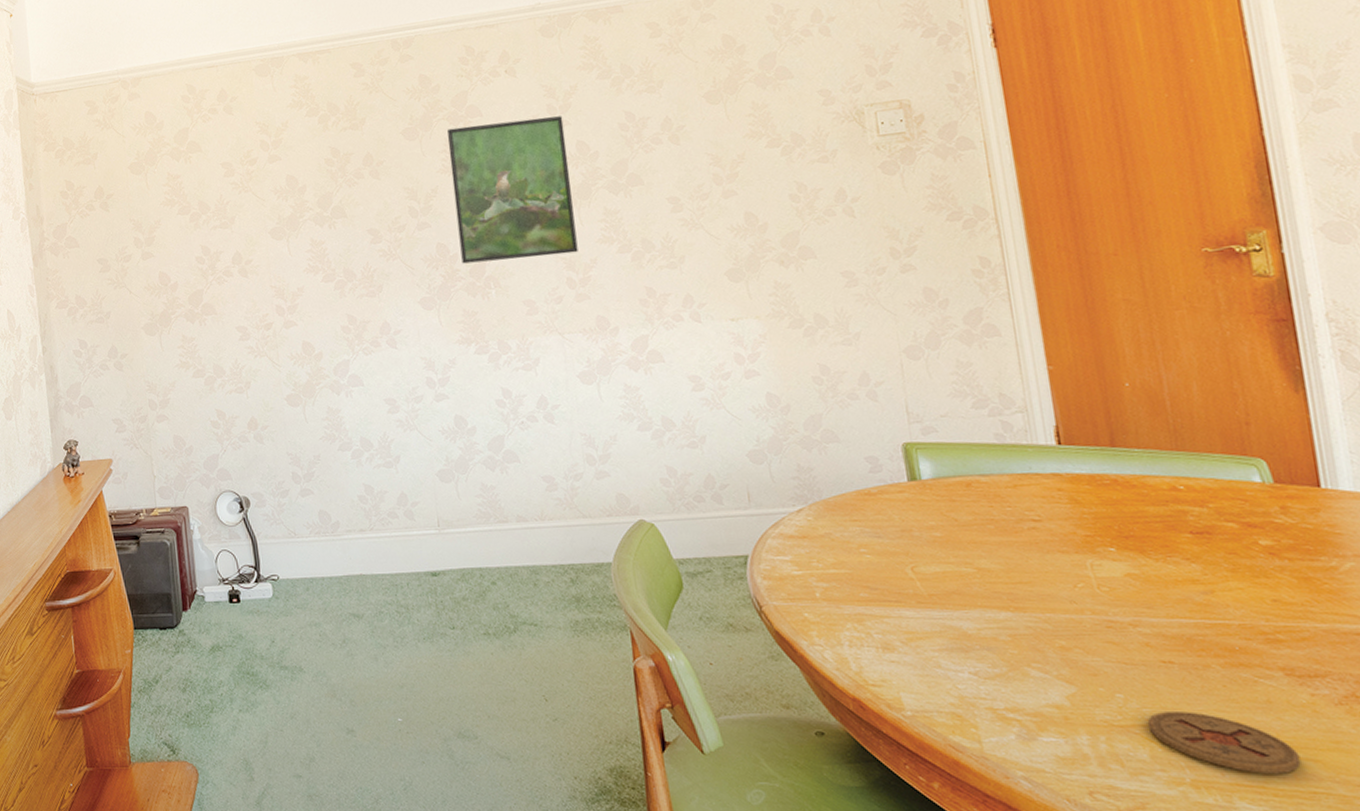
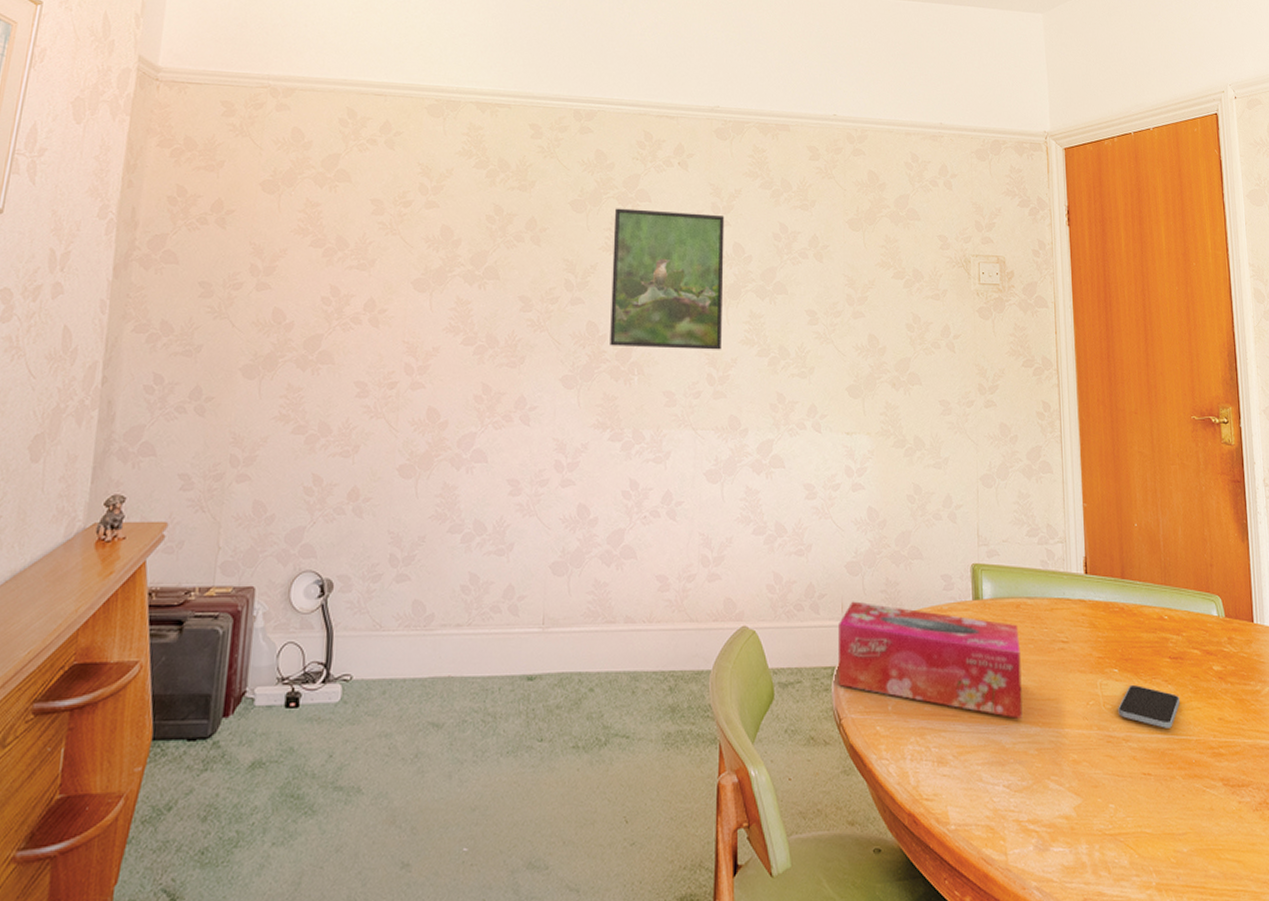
tissue box: none [747,489,987,605] -> present [837,601,1023,720]
smartphone: none [1119,564,1211,612] -> present [1118,684,1180,728]
coaster: present [1147,711,1301,774] -> none [1129,819,1229,875]

